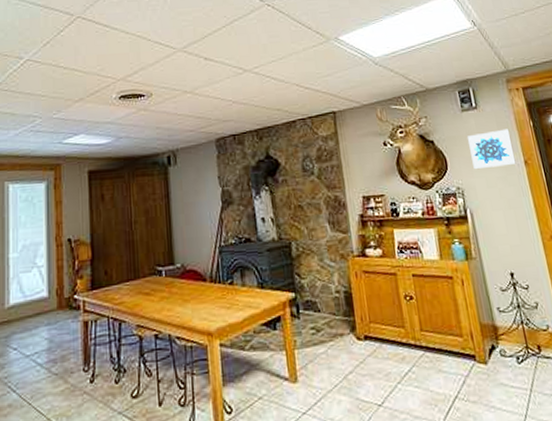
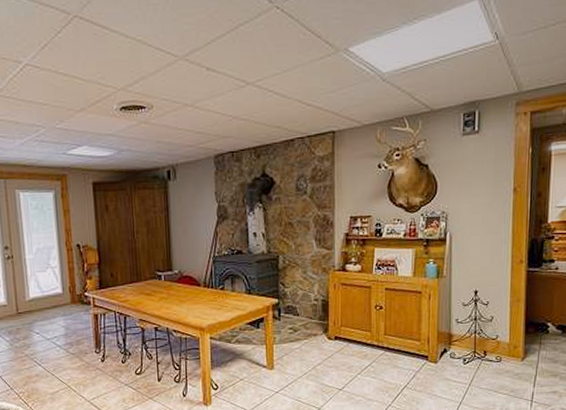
wall art: present [468,129,516,170] -> none [462,155,507,195]

